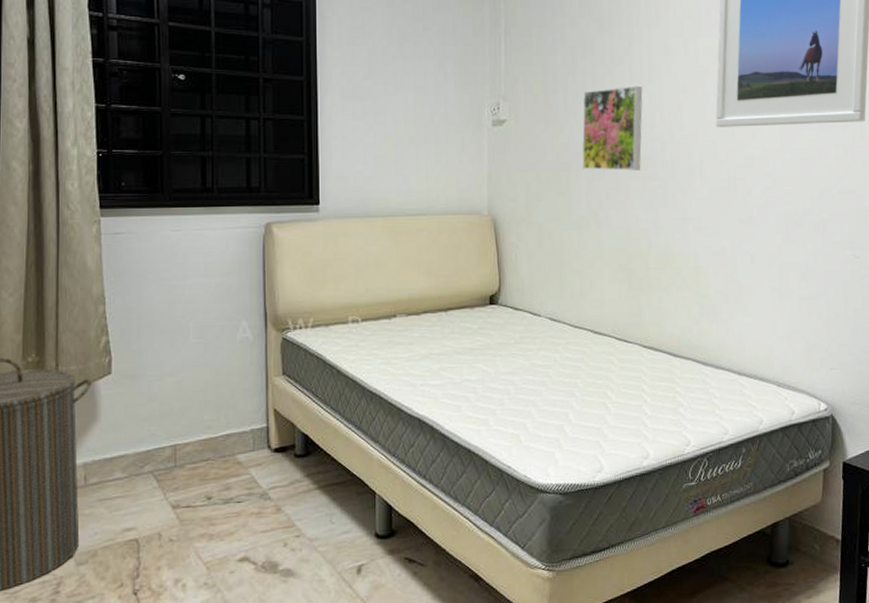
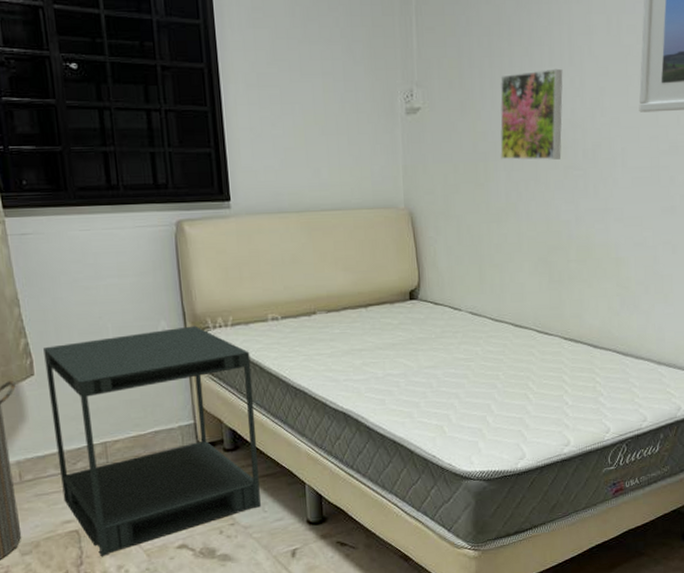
side table: none [123,326,329,570] -> present [43,325,261,557]

